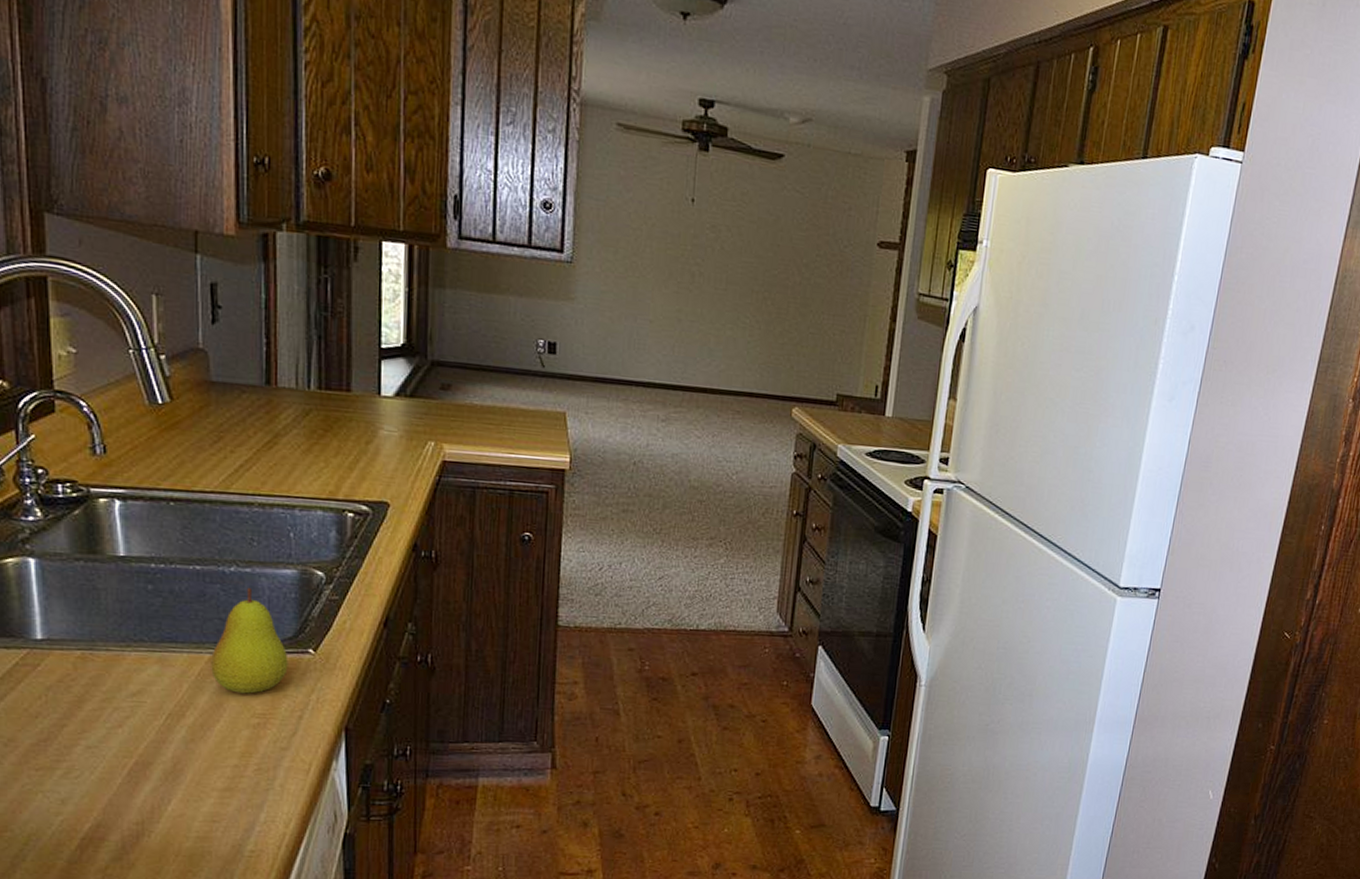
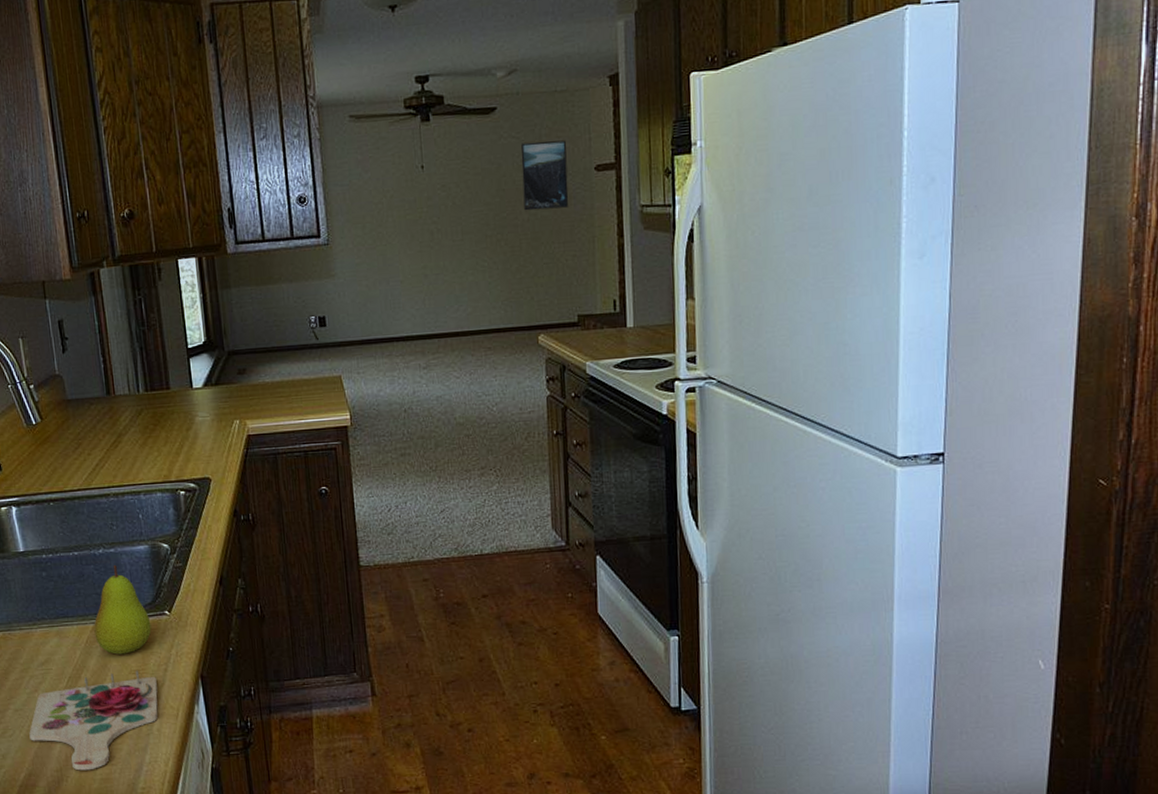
cutting board: none [103,714,287,826] -> present [29,670,158,771]
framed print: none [797,199,852,279] -> present [521,140,569,211]

